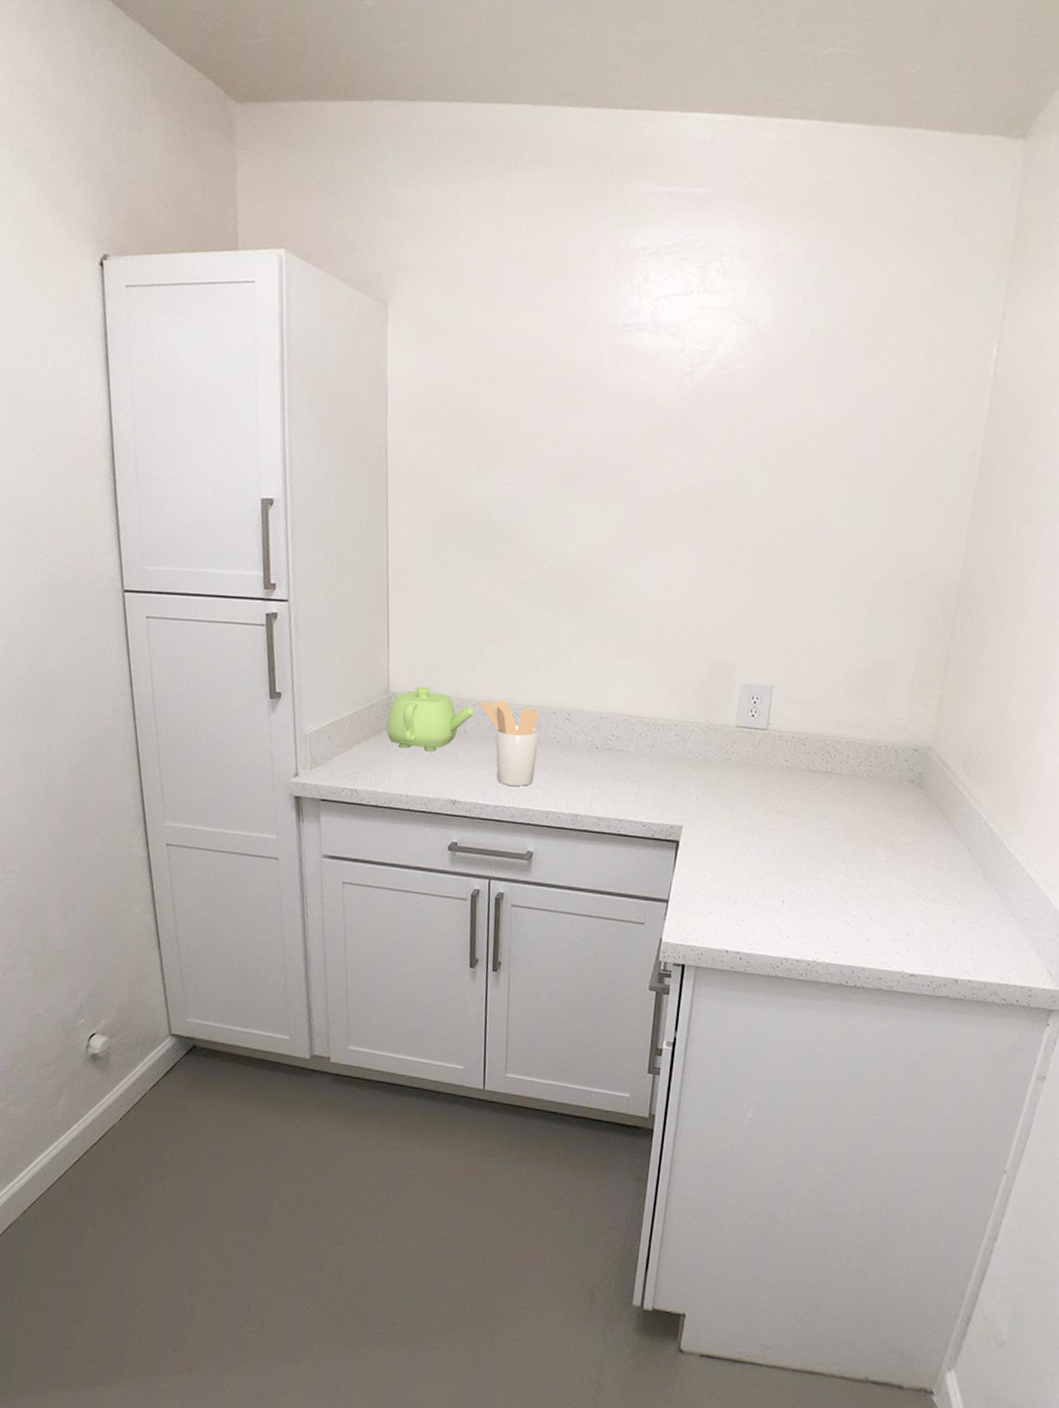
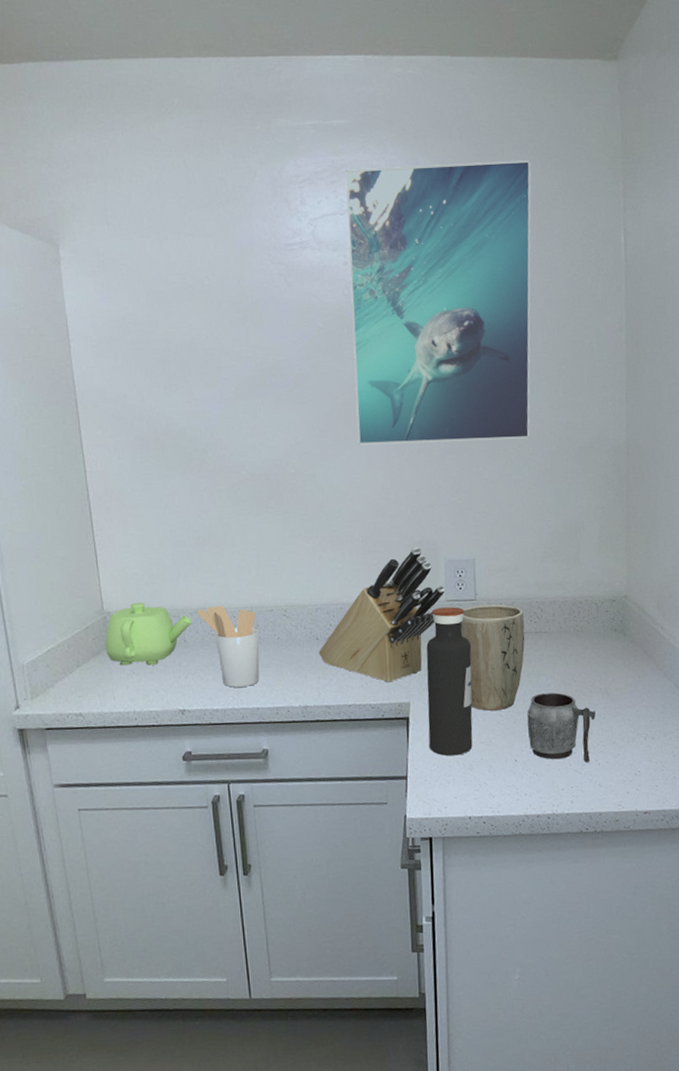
knife block: none [596,665,737,803] -> present [318,546,445,683]
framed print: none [667,245,905,564] -> present [345,160,531,446]
water bottle: none [696,732,756,887] -> present [426,607,473,756]
plant pot: none [745,735,816,848] -> present [460,604,525,711]
mug: none [800,836,876,914] -> present [527,692,596,762]

